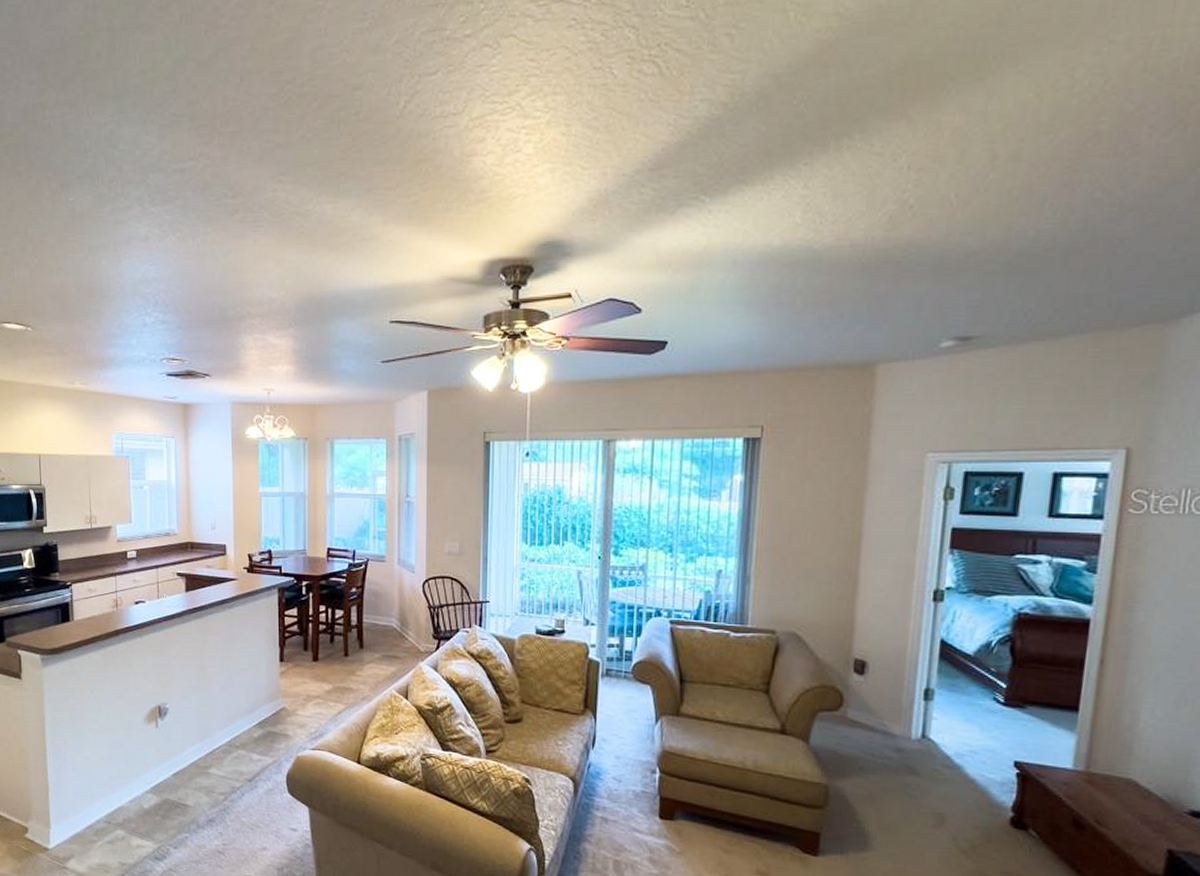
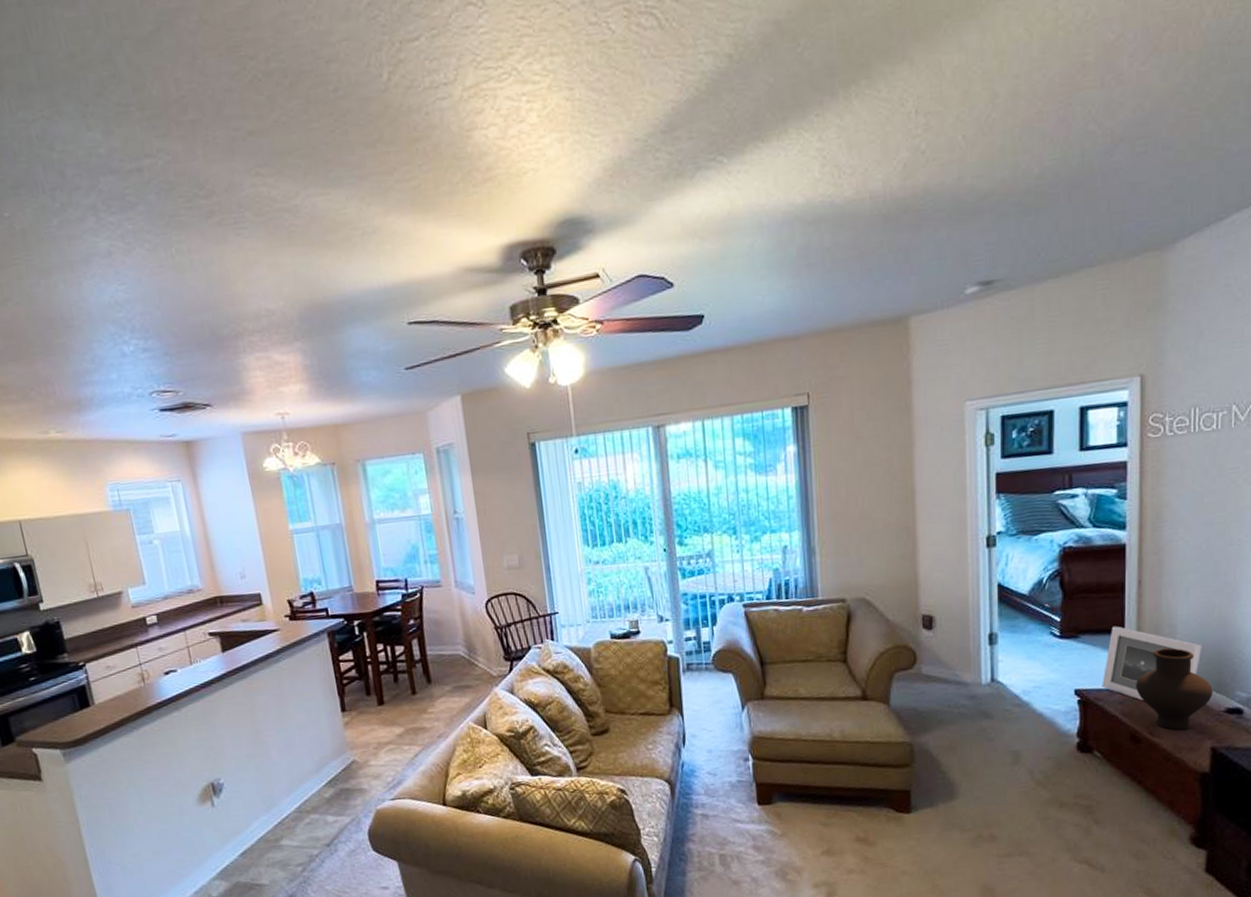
picture frame: none [1046,702,1169,787] -> present [1102,626,1202,701]
vase: none [1085,734,1177,826] -> present [1136,647,1213,731]

